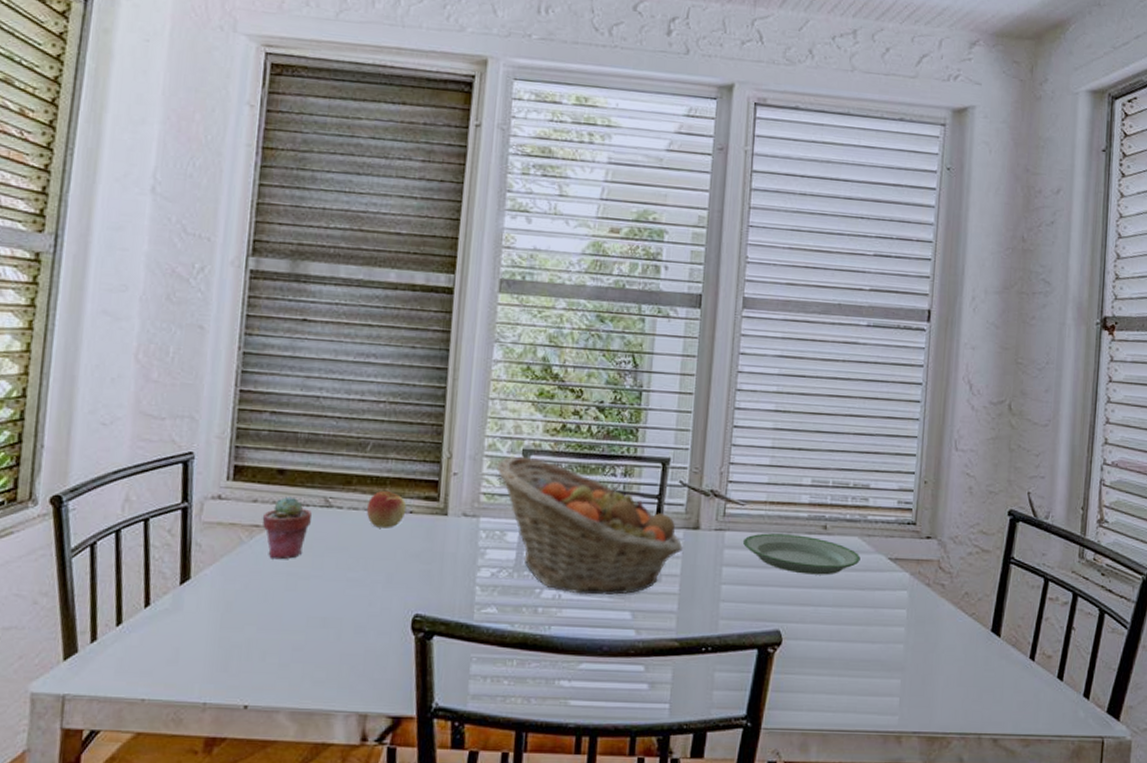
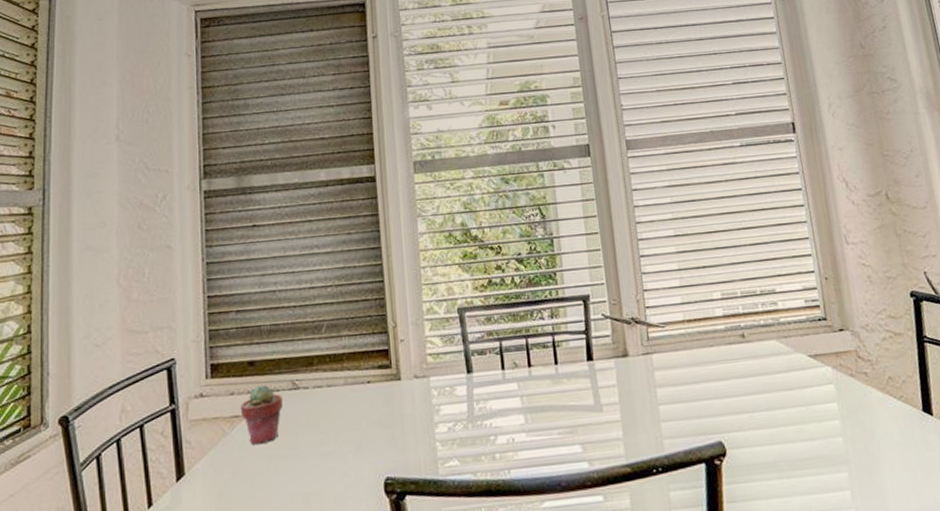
apple: present [366,490,407,528] -> none [329,365,364,401]
fruit basket: present [497,456,683,595] -> none [437,314,617,436]
plate: present [742,533,861,575] -> none [669,346,783,384]

